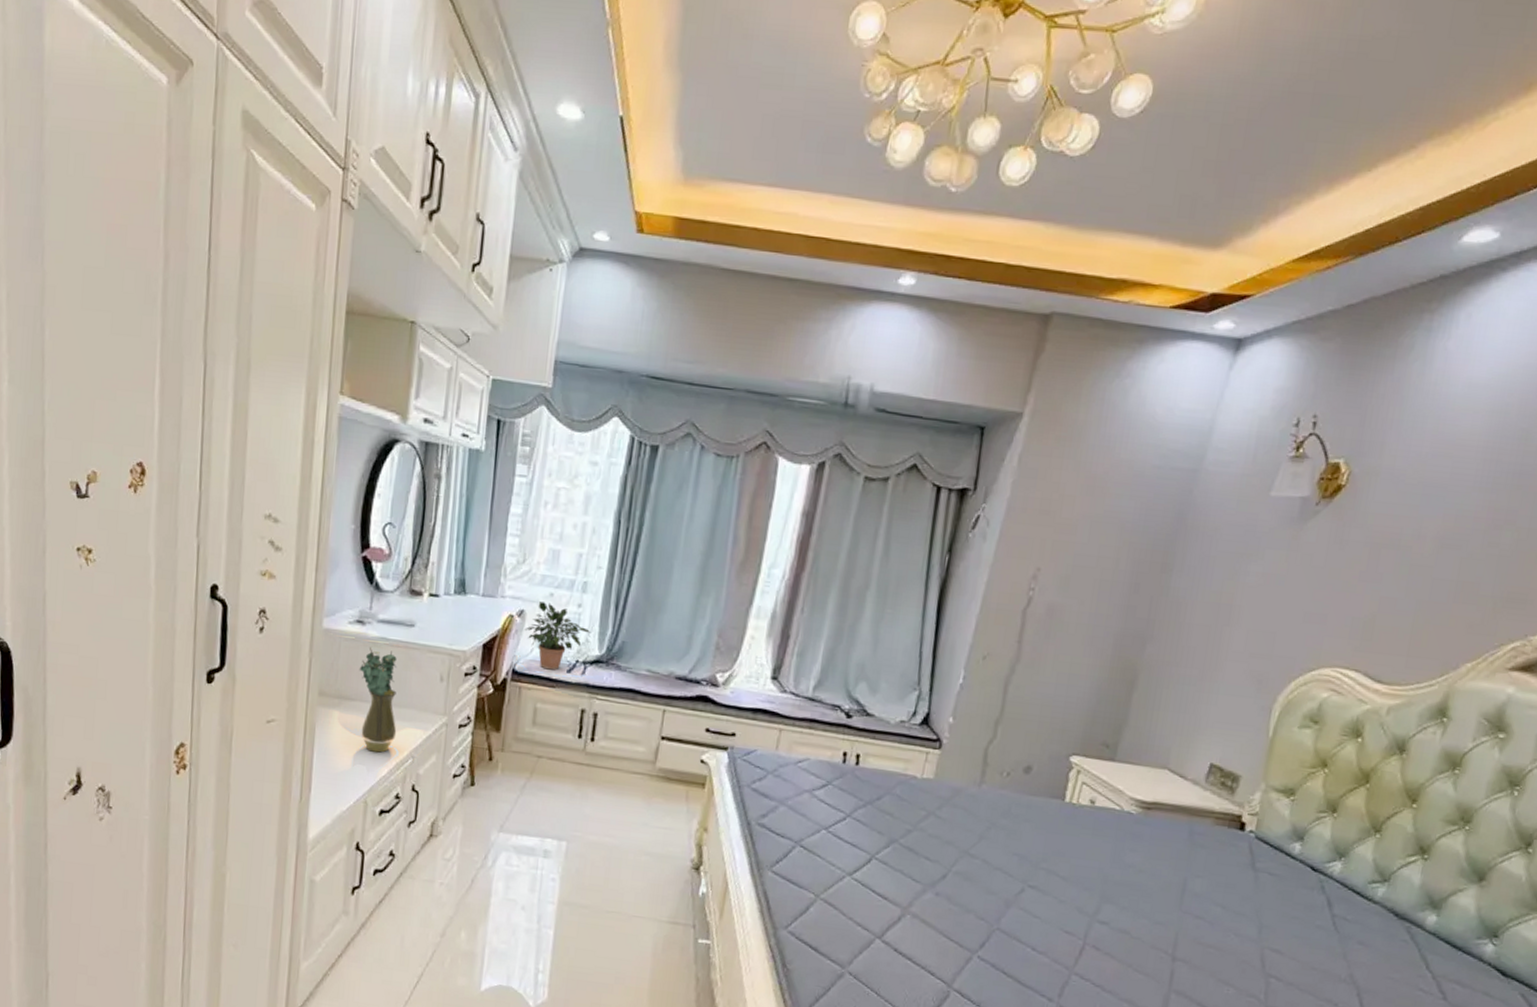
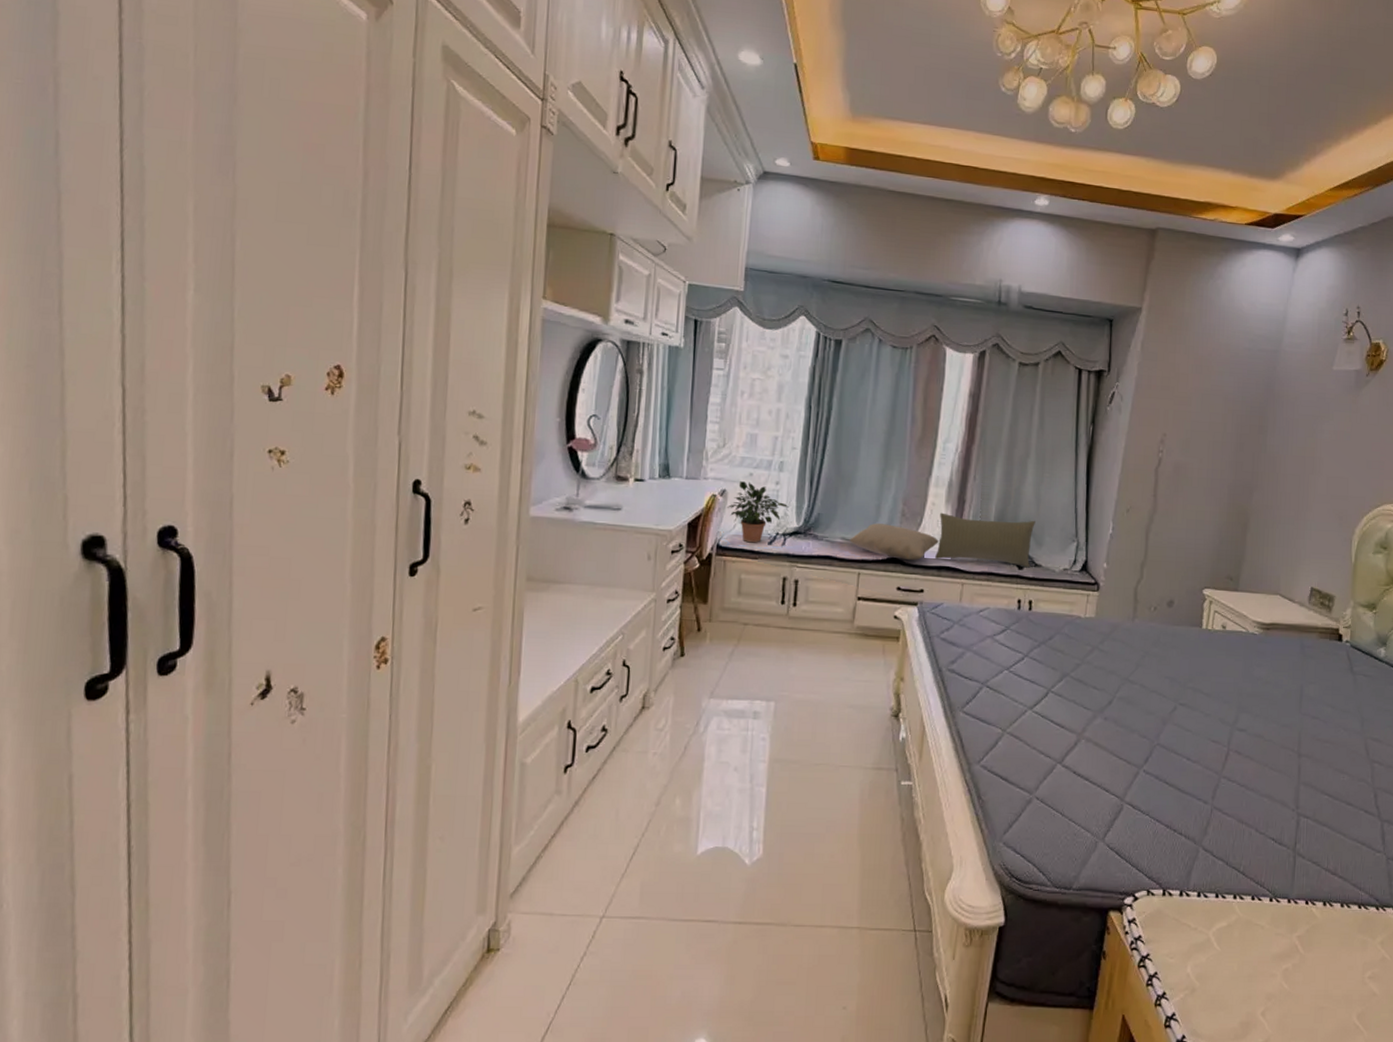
vase: present [359,647,397,753] -> none [567,532,606,632]
cushion: none [655,656,756,700] -> present [849,523,939,560]
pillow: none [751,648,871,716] -> present [935,512,1035,567]

